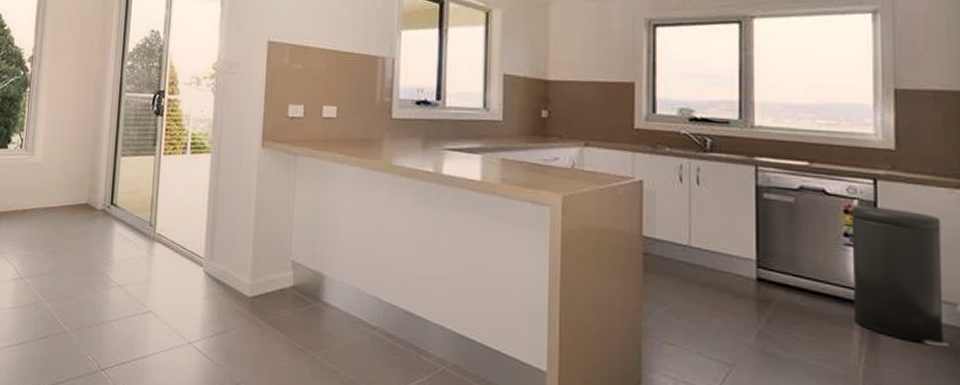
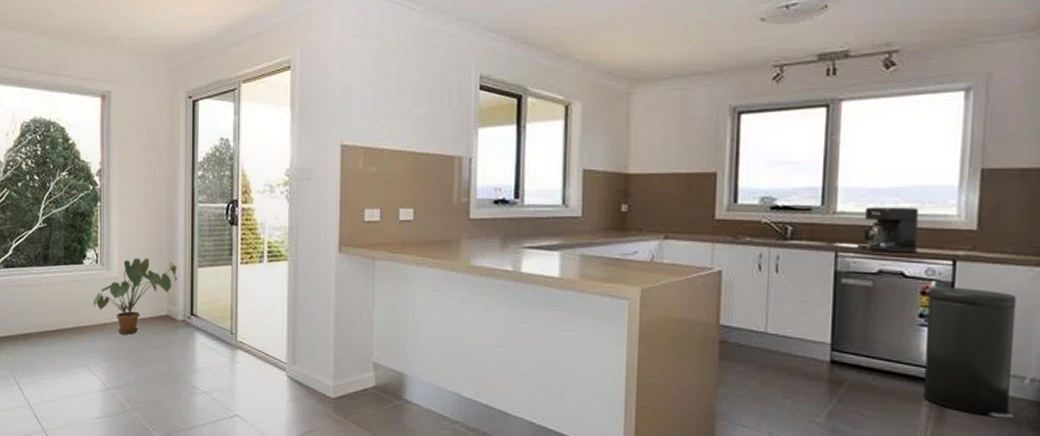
house plant: none [13,144,101,222] -> present [93,258,177,335]
coffee maker: none [776,122,837,171] -> present [856,207,920,253]

